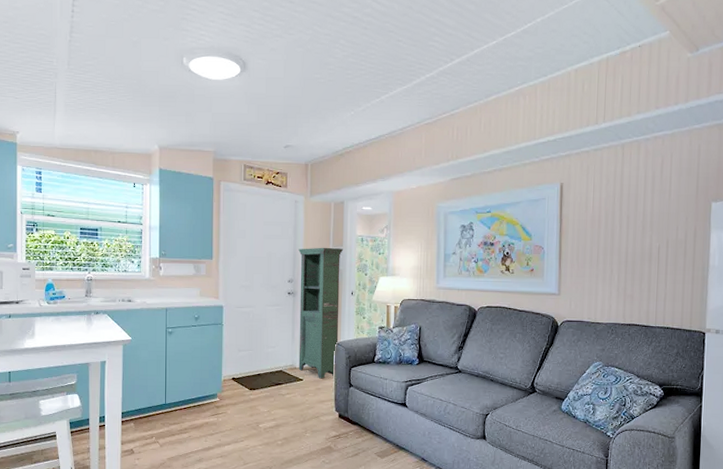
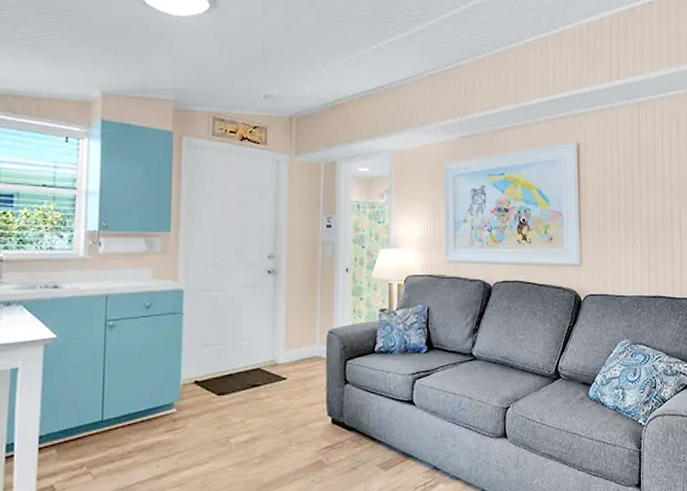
cabinet: present [298,247,344,379] -> none [281,215,336,376]

